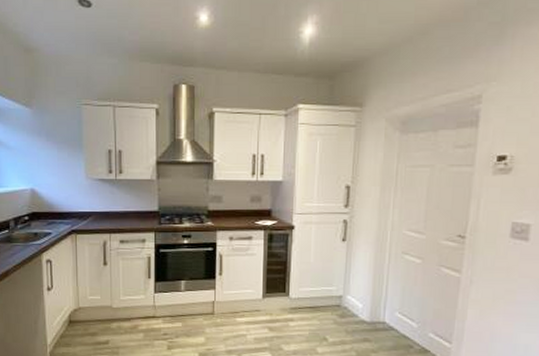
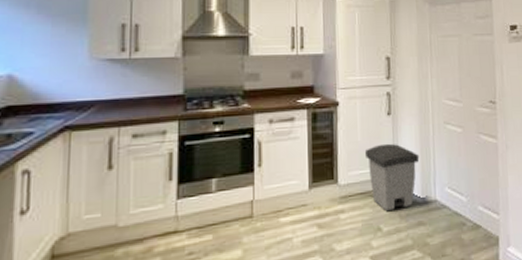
trash can: none [316,266,372,325] -> present [364,143,420,211]

